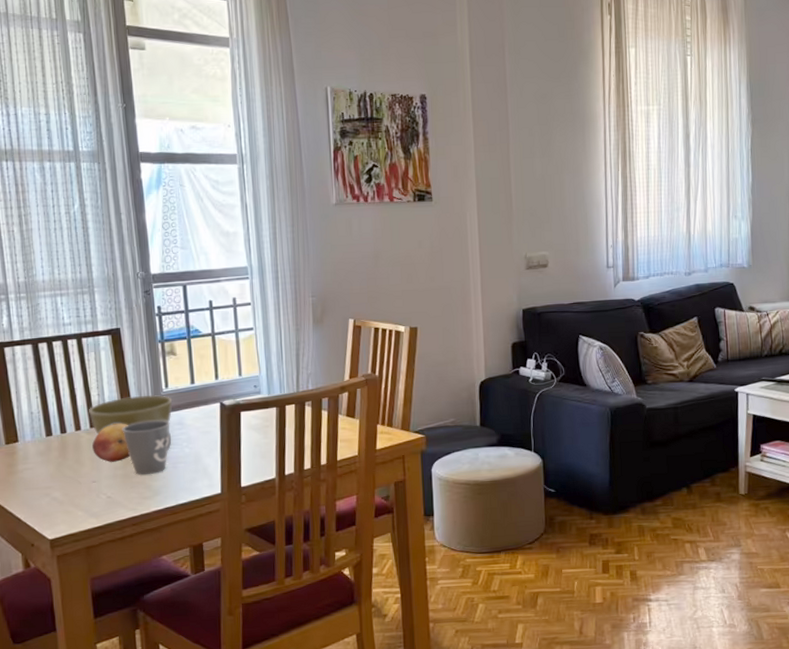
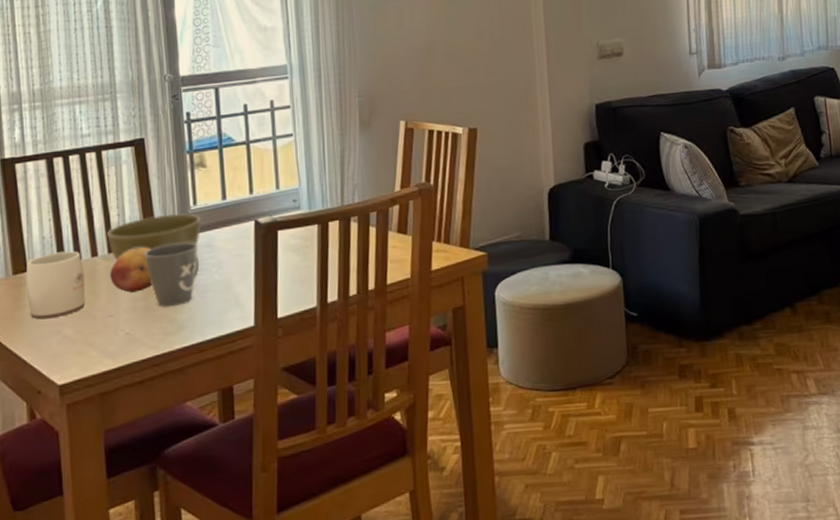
mug: none [17,425,71,483] -> present [26,251,86,320]

